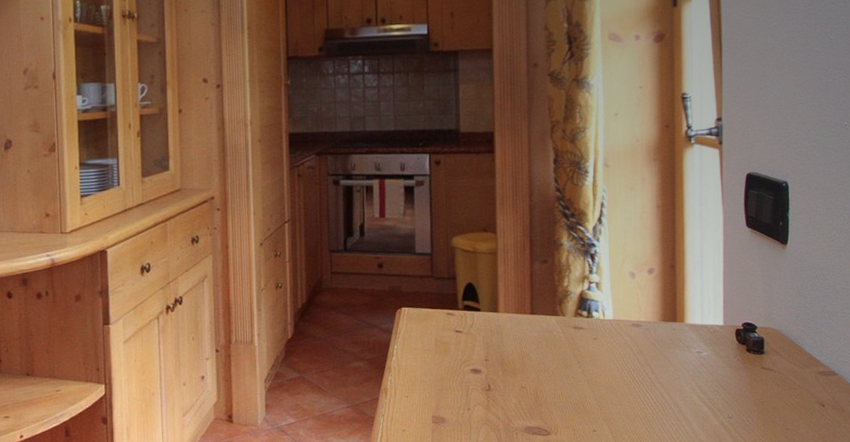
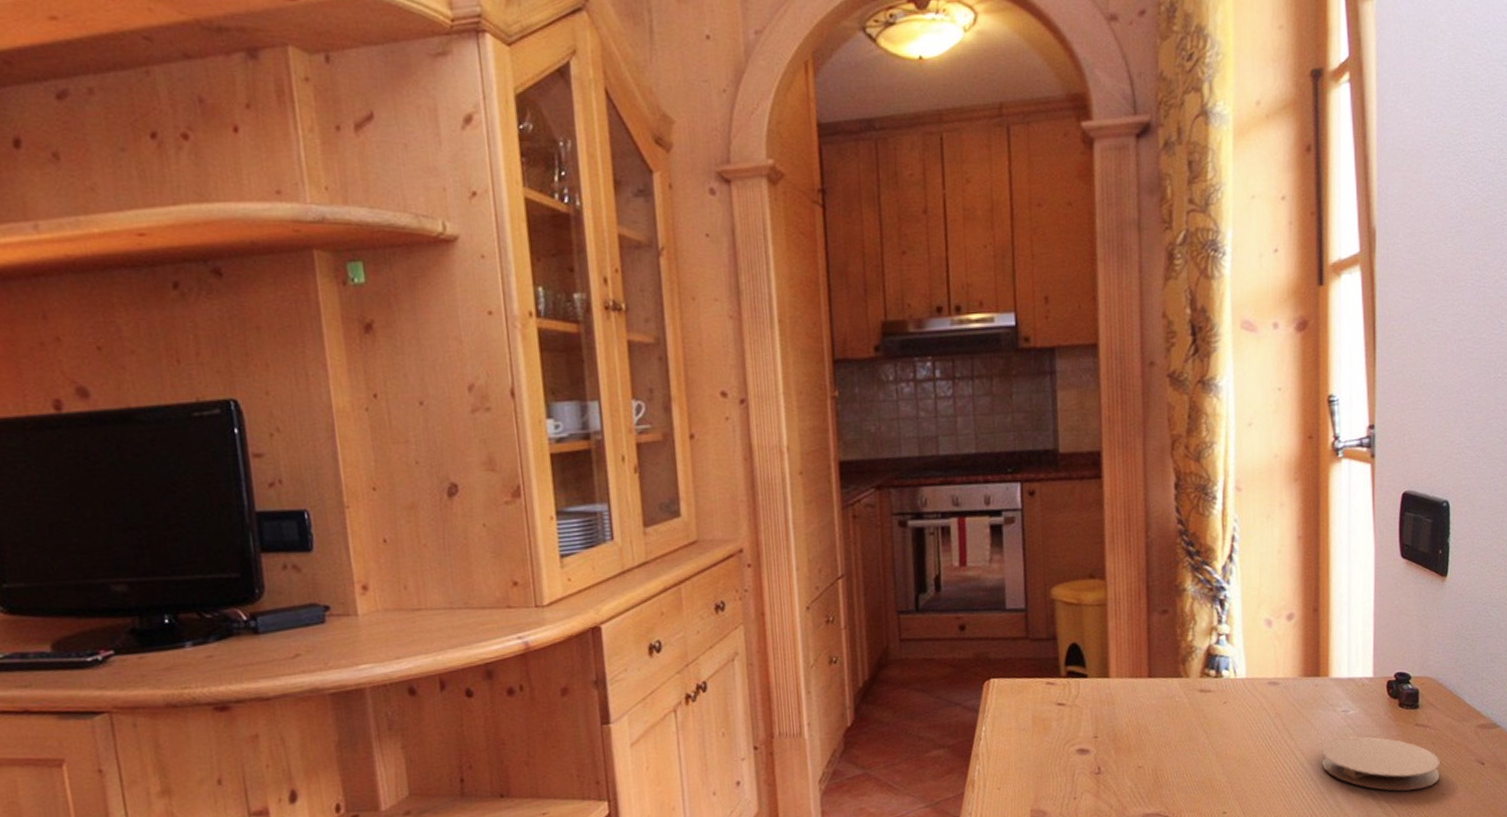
coaster: none [679,374,785,424] -> present [1322,736,1440,791]

